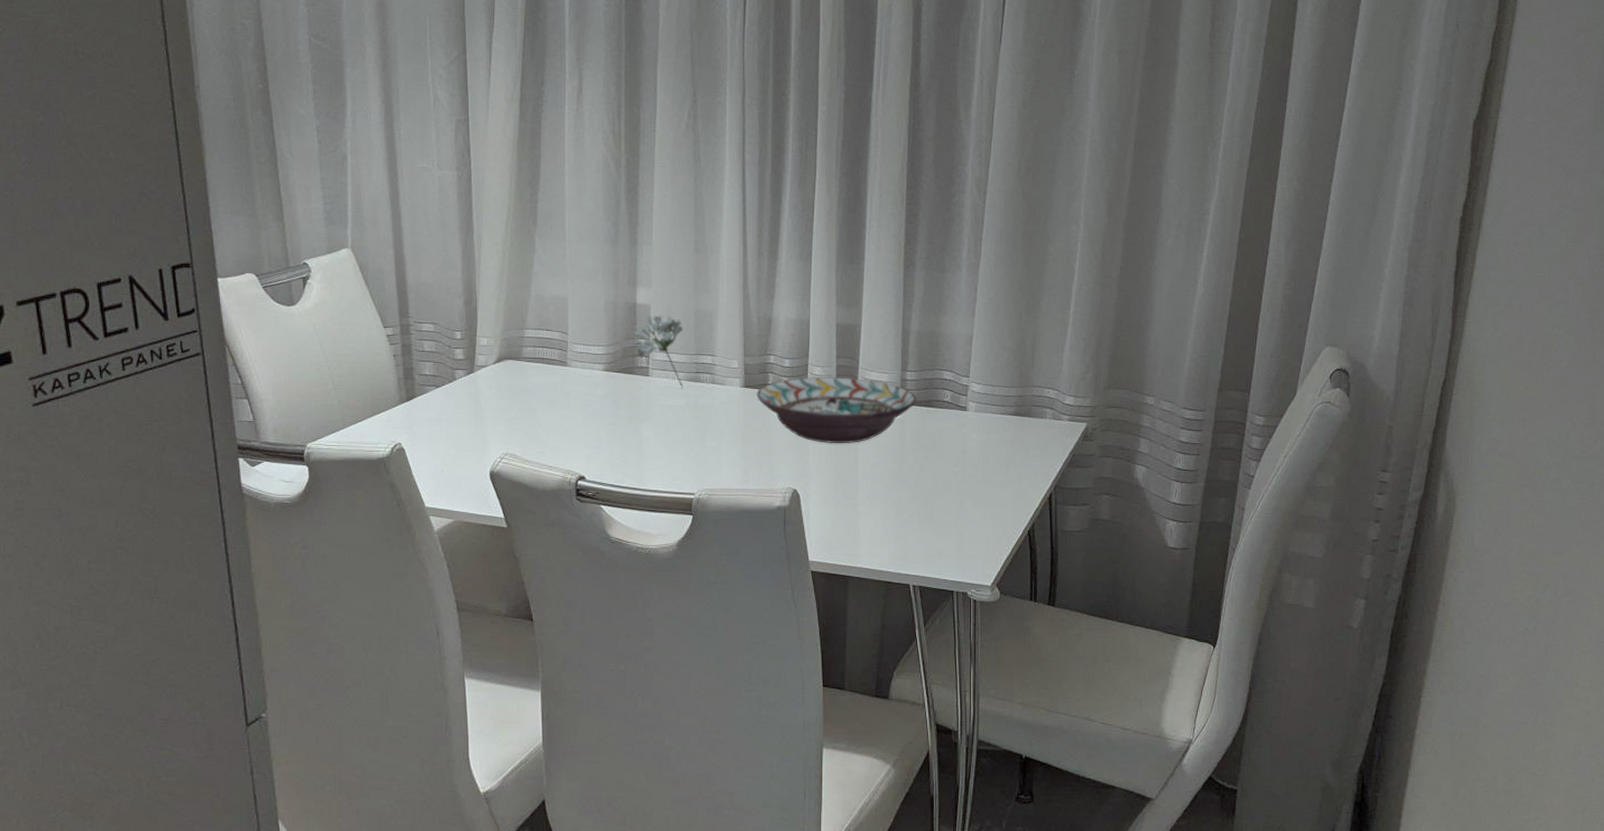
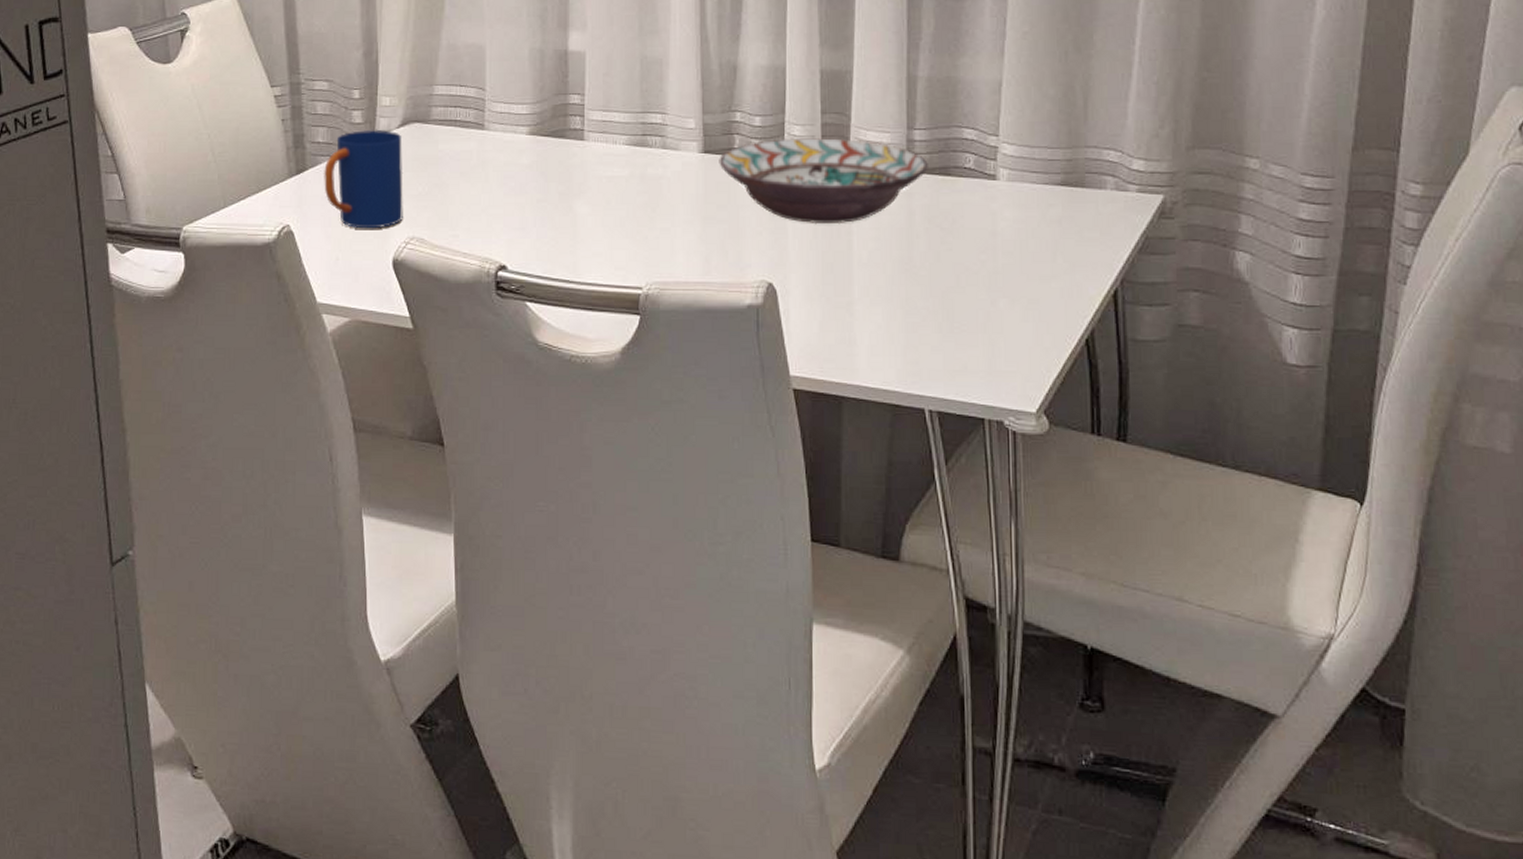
mug: none [430,364,499,447] -> present [323,129,403,229]
flower: present [633,315,683,389] -> none [564,64,627,156]

